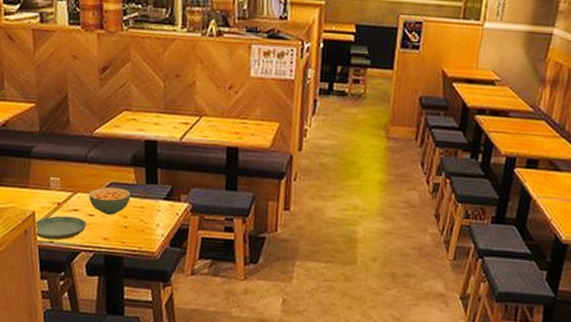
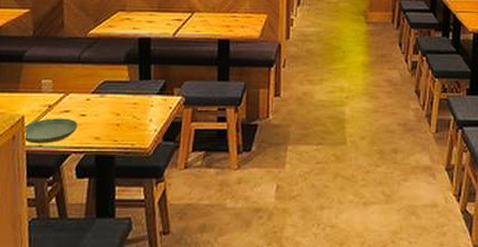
cereal bowl: present [88,187,131,215] -> none [80,85,124,113]

